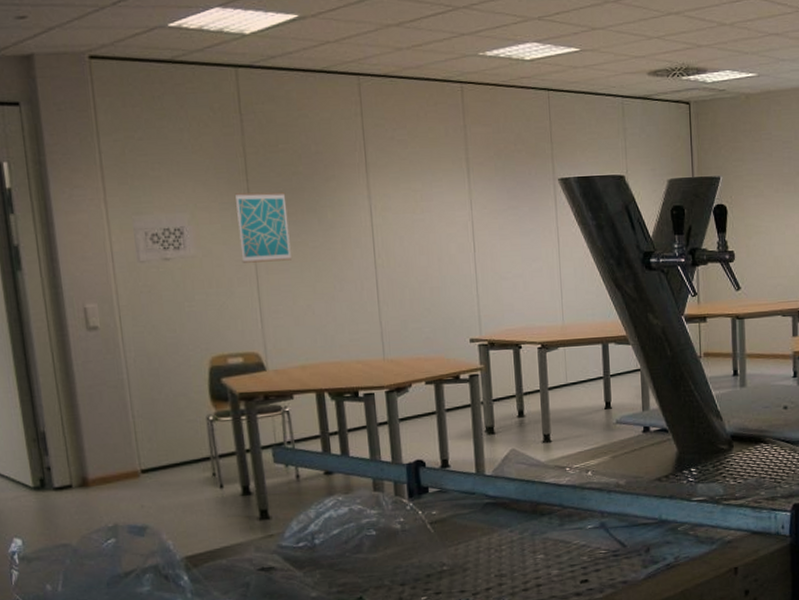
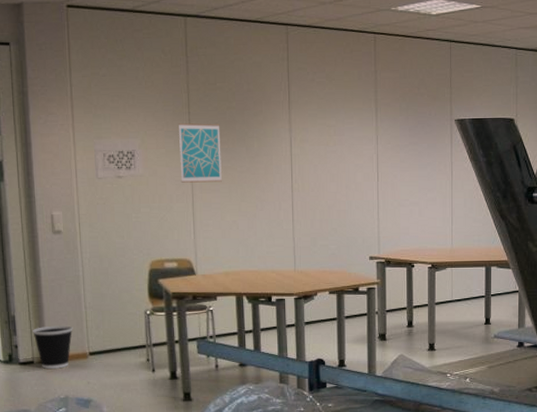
wastebasket: none [68,439,120,493] -> present [33,325,73,369]

